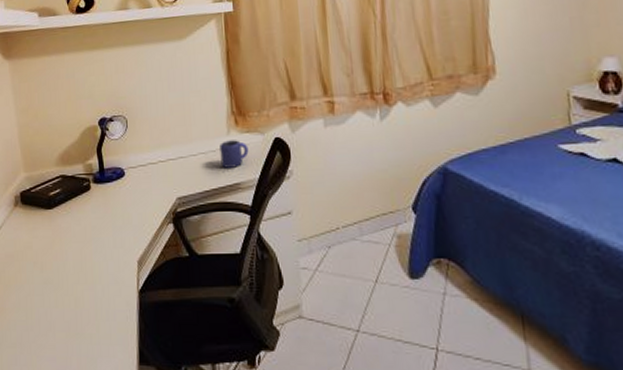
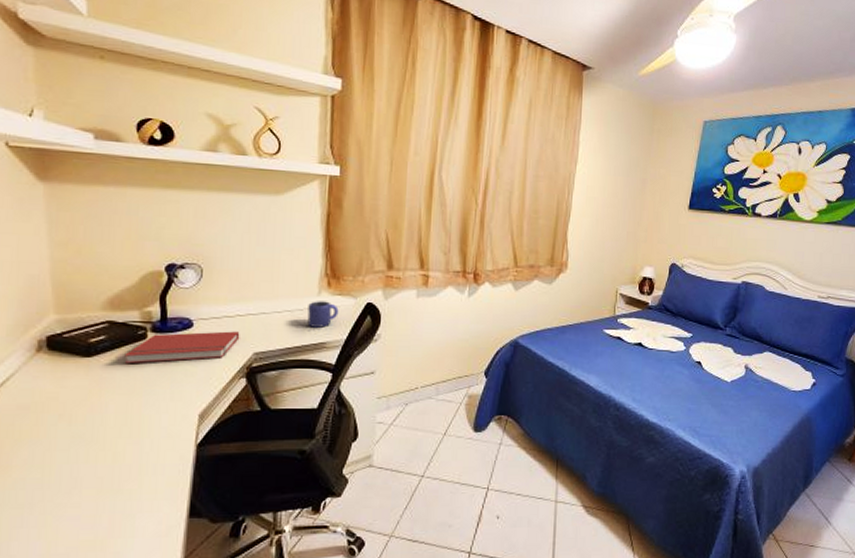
book: none [75,177,164,214] -> present [124,331,240,364]

